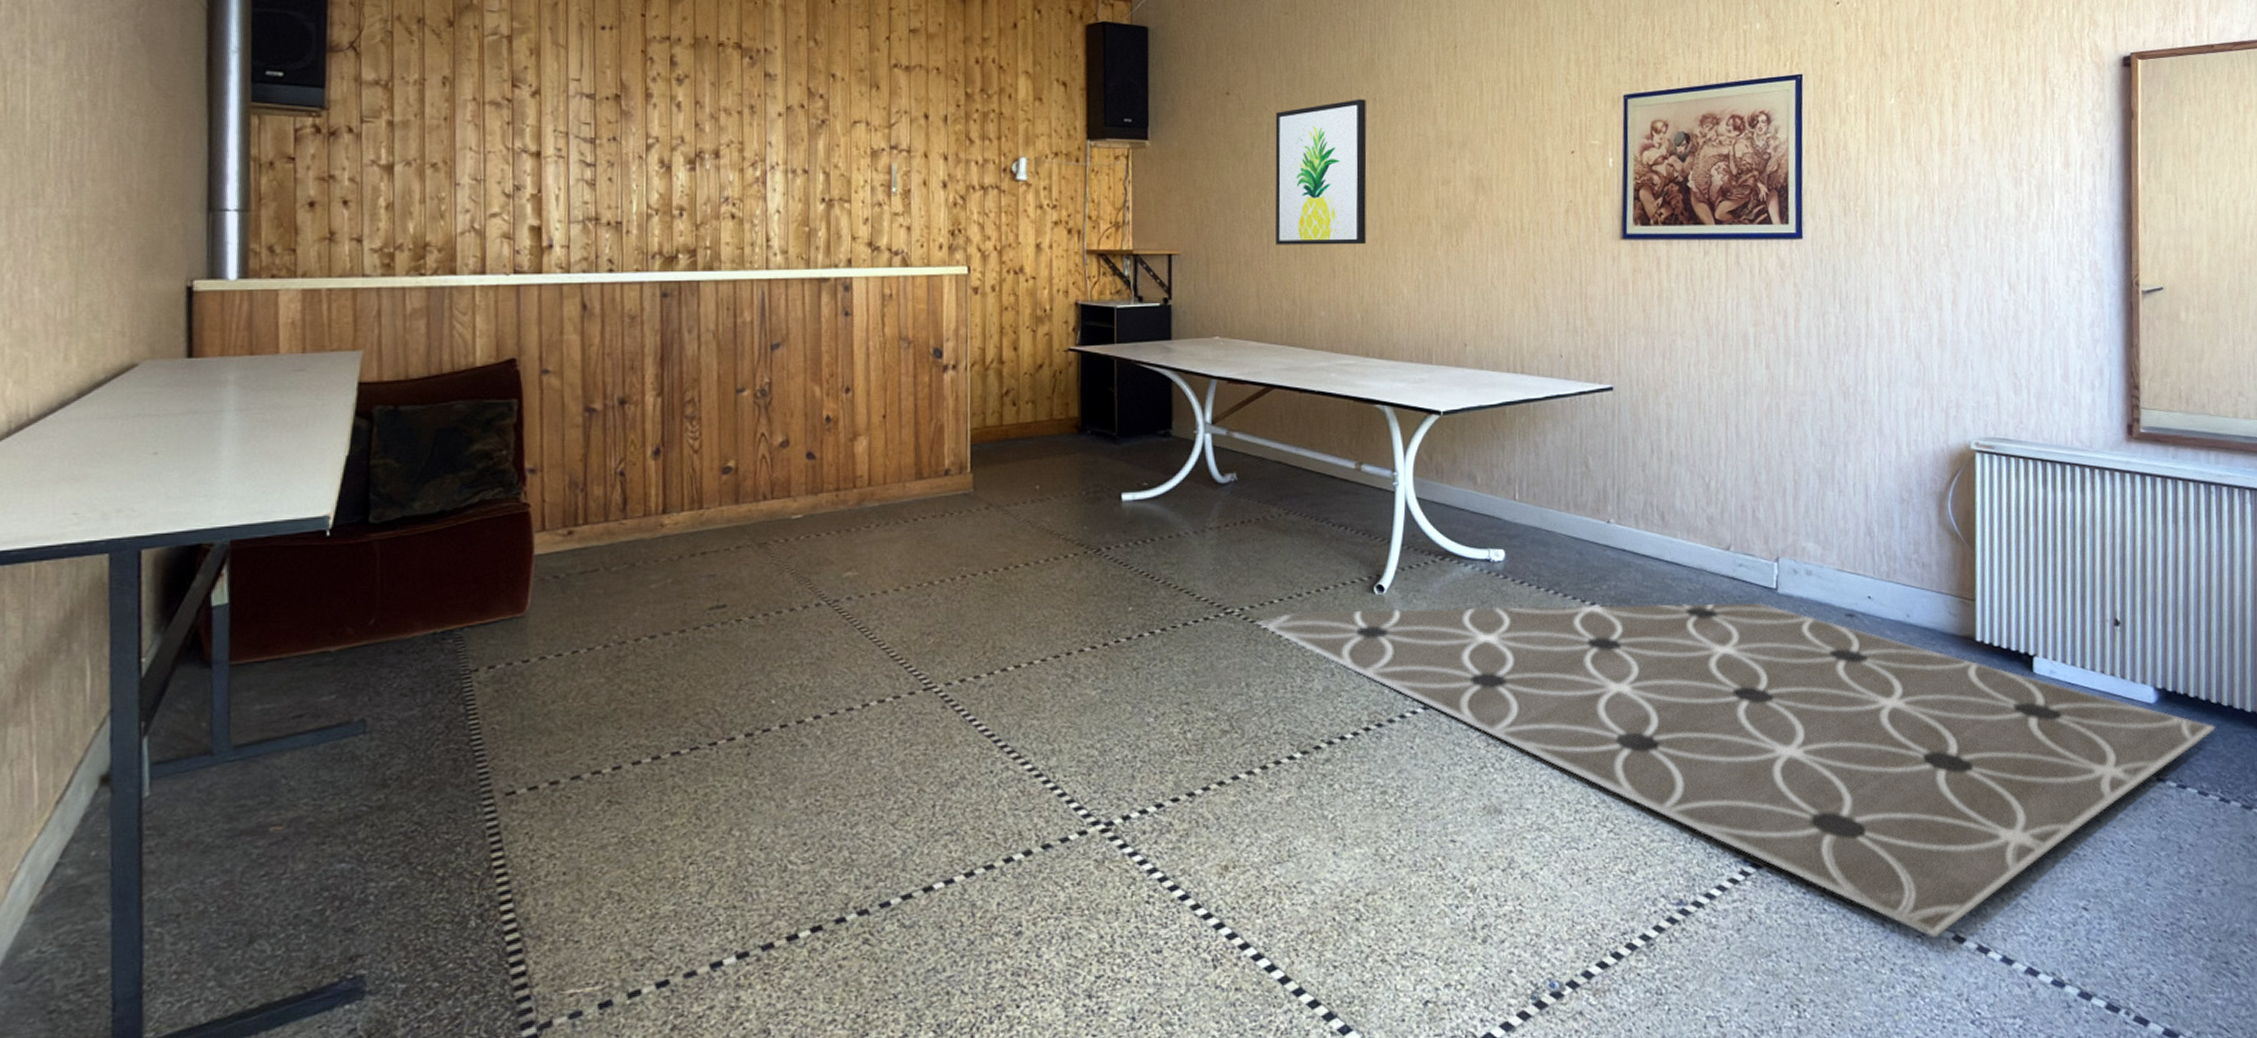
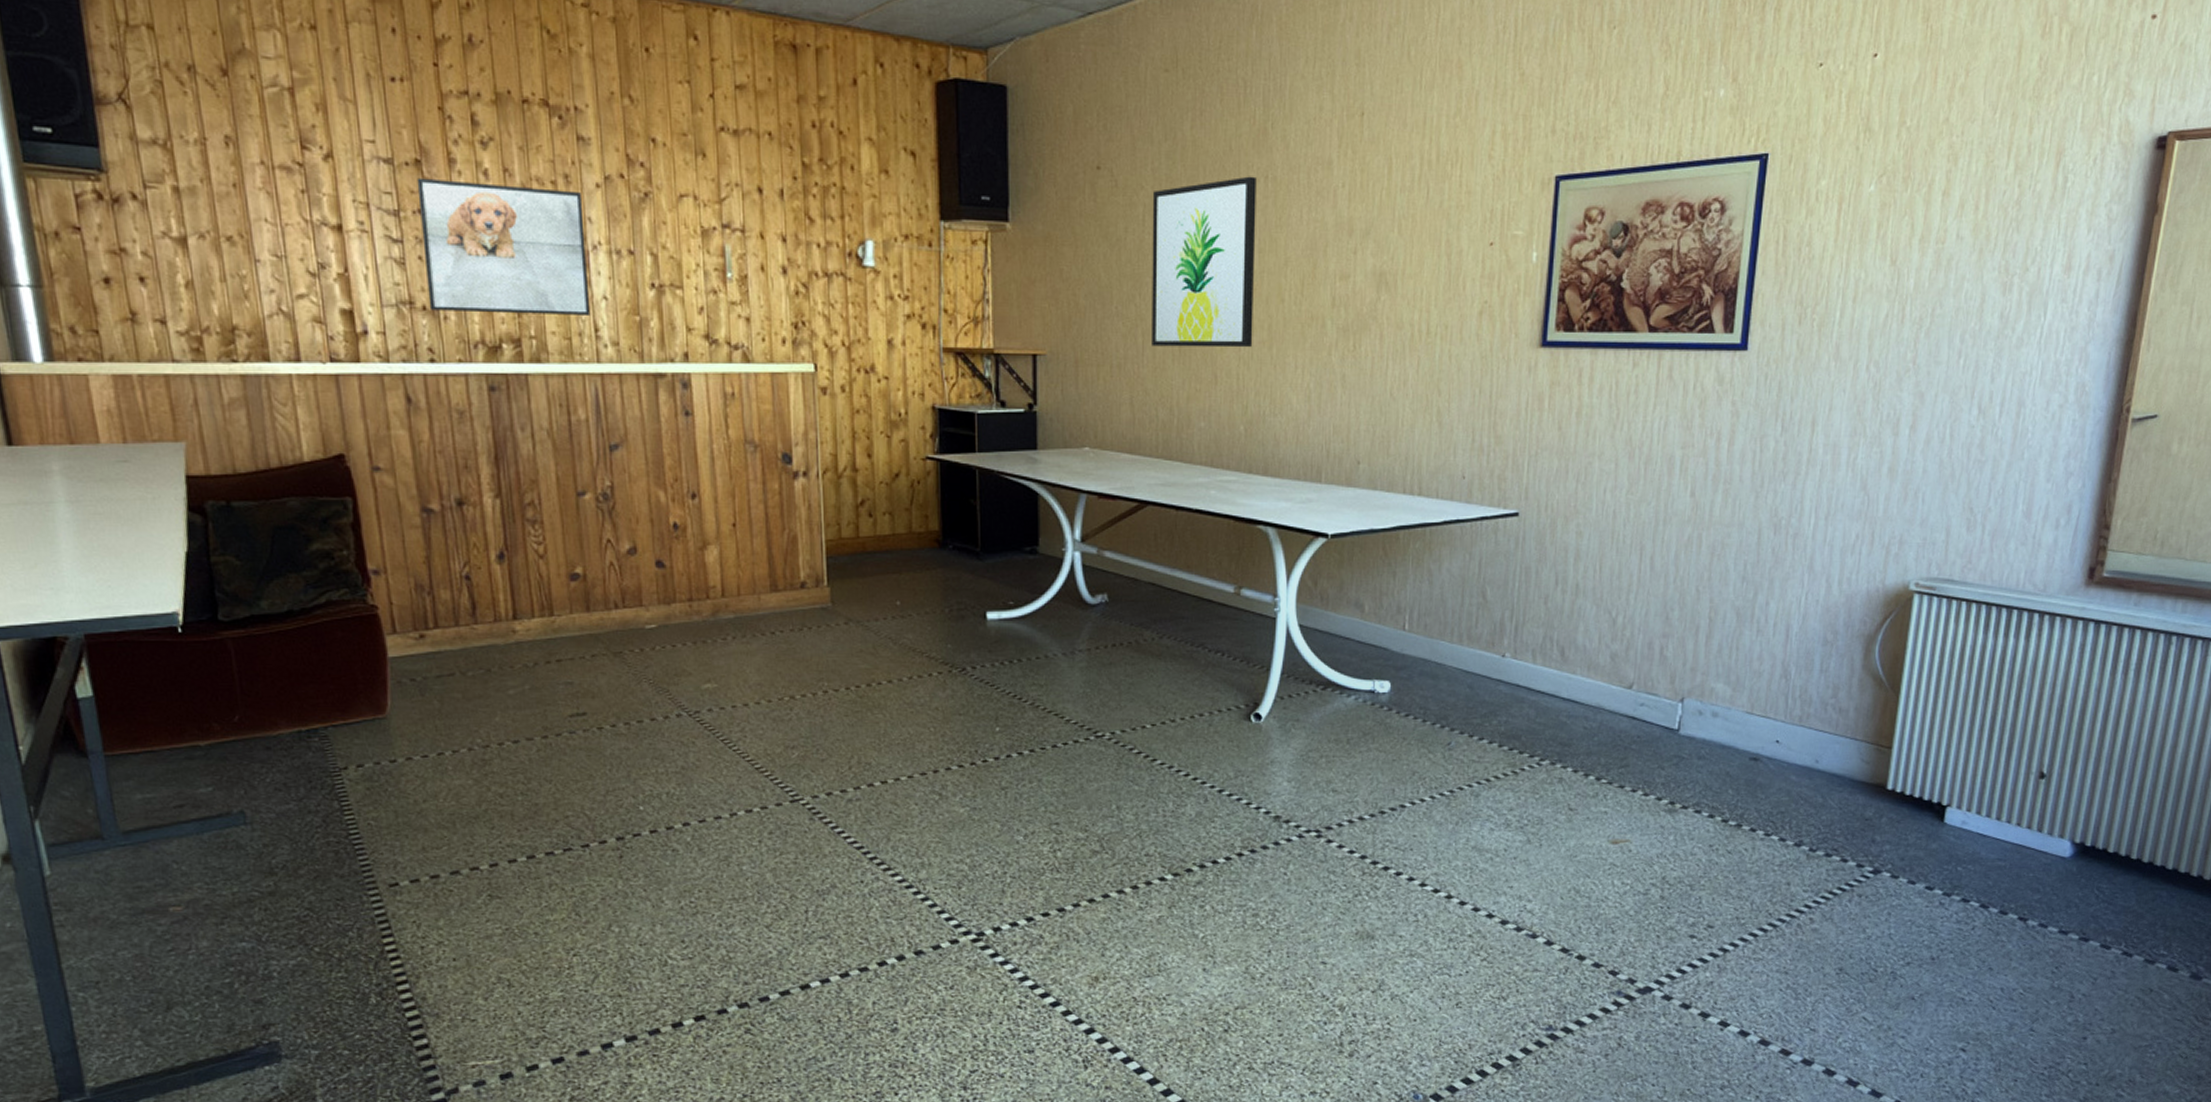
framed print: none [613,110,765,229] -> present [417,177,591,317]
rug: present [1257,602,2216,939] -> none [1128,737,2131,1071]

